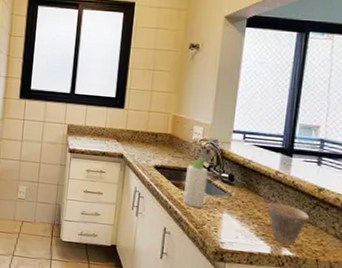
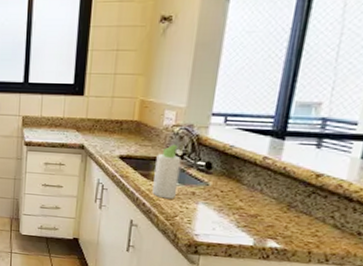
cup: present [267,202,309,245] -> none [250,191,302,237]

